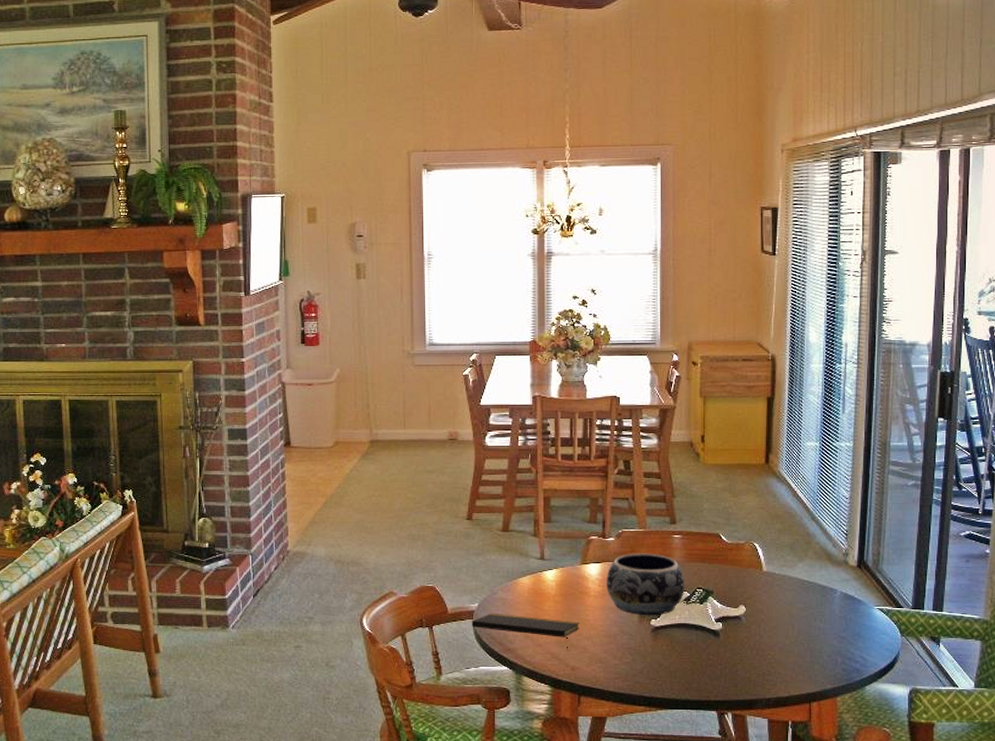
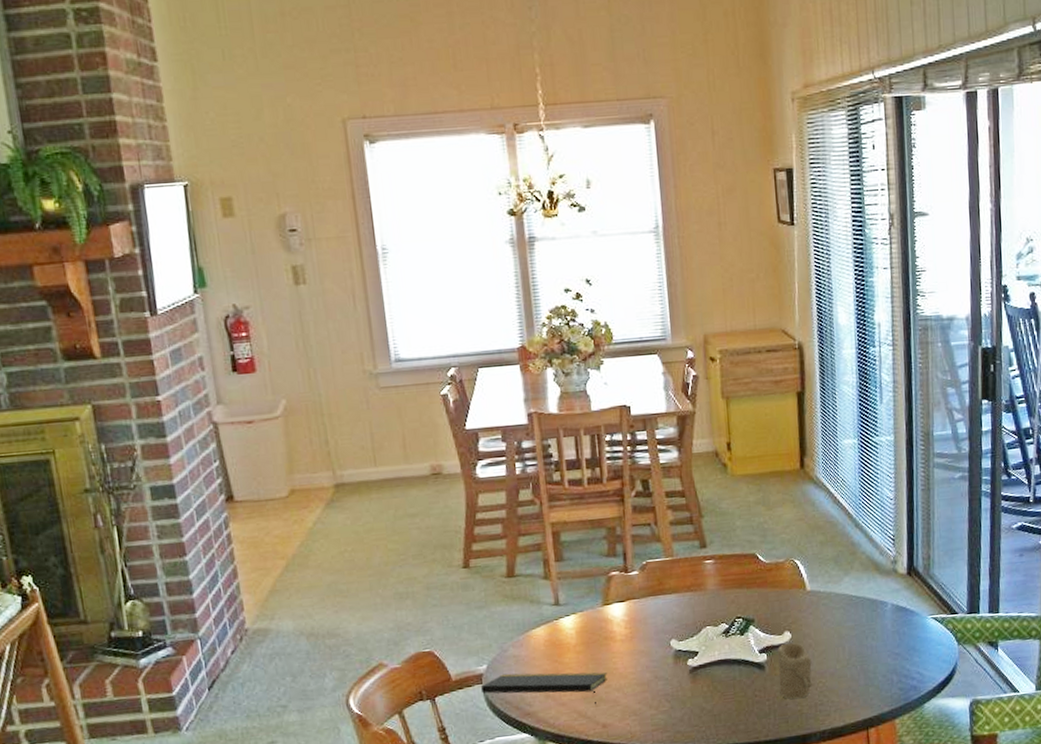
decorative bowl: present [606,553,685,615] -> none [633,584,723,656]
candle: none [731,615,763,667] -> present [778,642,812,700]

